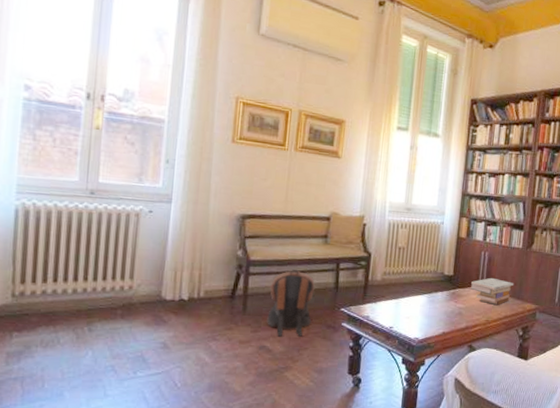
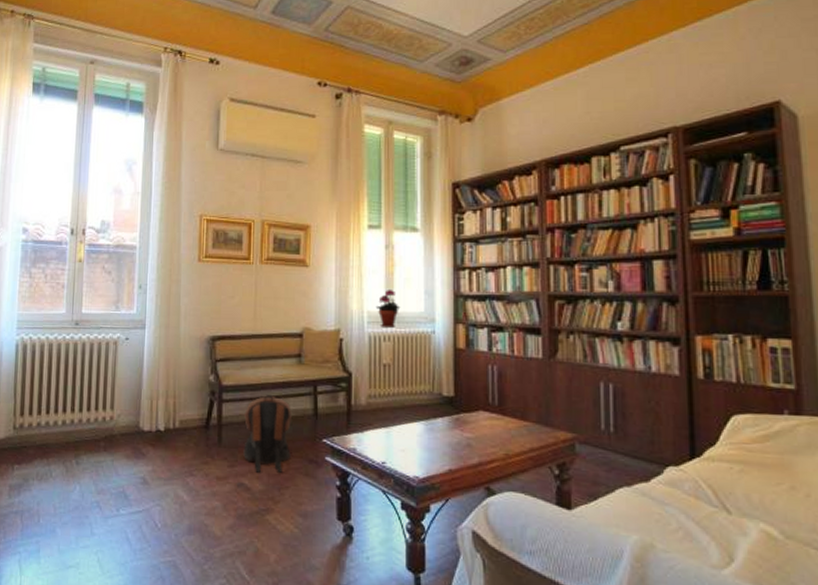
potted plant: none [397,184,418,218] -> present [375,288,401,329]
books: present [470,277,515,306] -> none [478,398,538,435]

